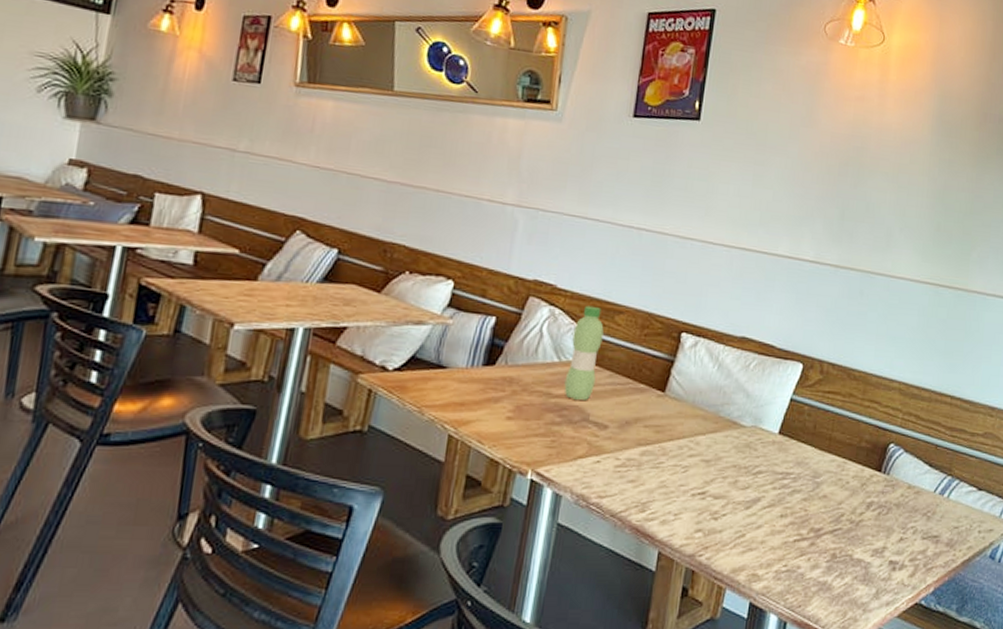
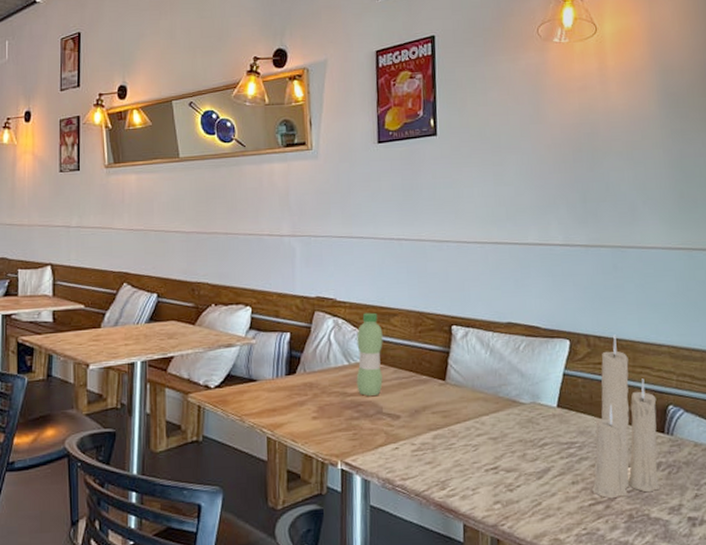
candle: none [800,364,879,536] -> present [592,334,661,499]

